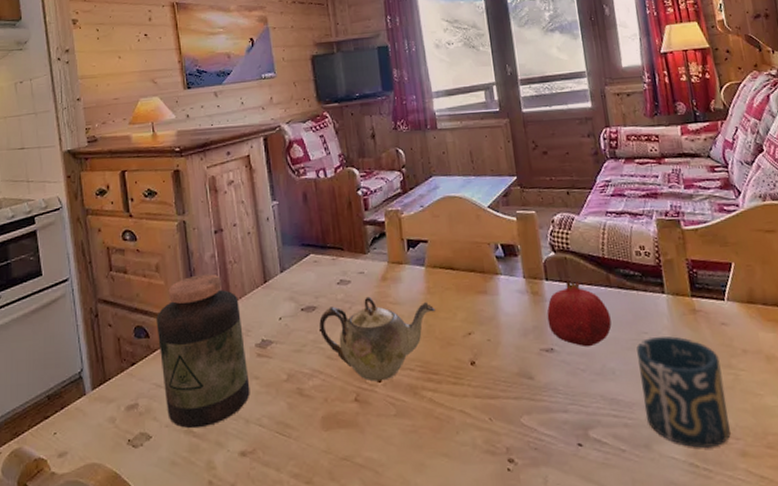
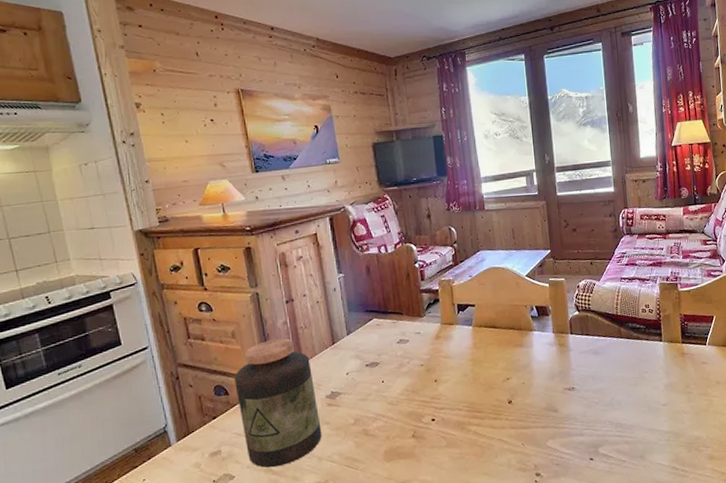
teapot: present [319,296,435,382] -> none [382,352,480,421]
fruit: present [546,280,612,347] -> none [570,333,620,385]
cup: present [636,336,731,449] -> none [638,374,703,456]

